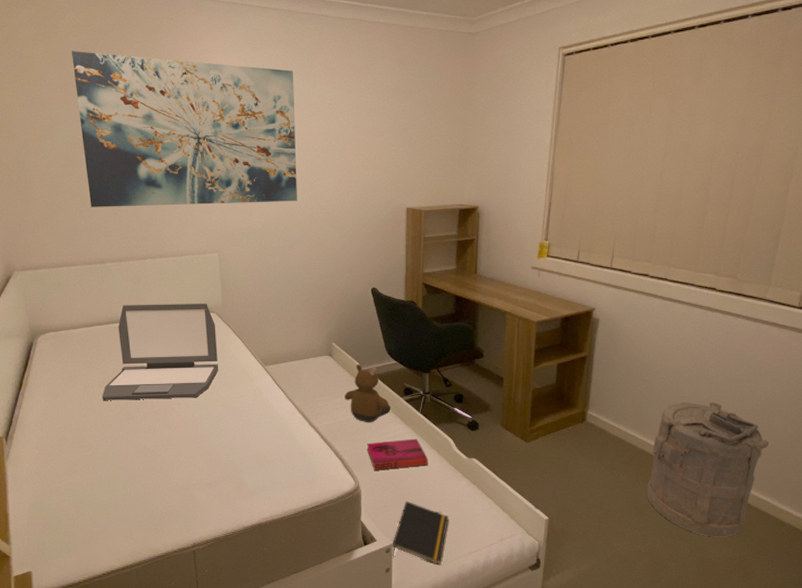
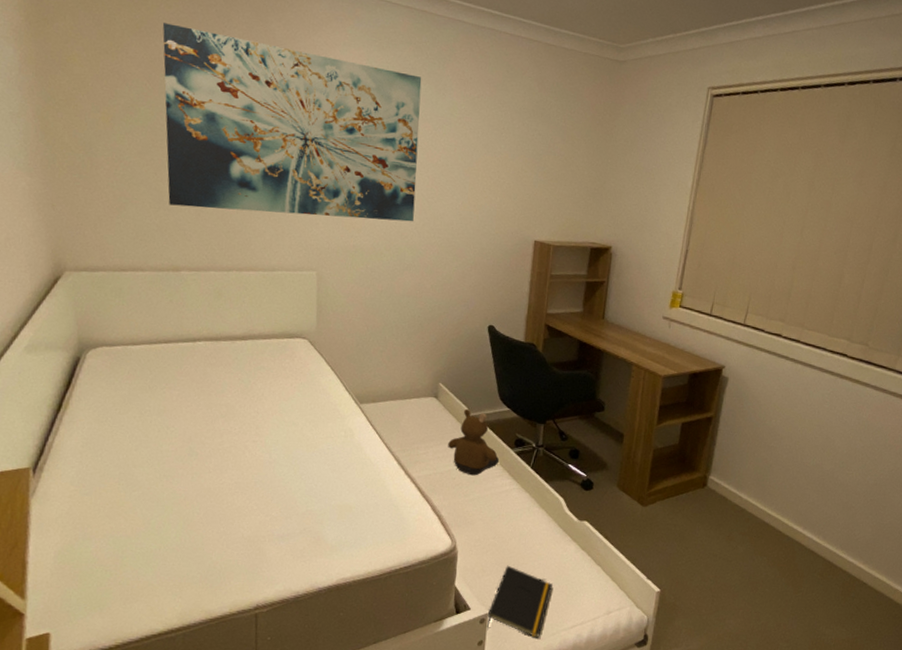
laptop: present [102,303,218,400] -> none [160,321,307,435]
hardback book: present [367,438,429,471] -> none [468,495,536,530]
laundry hamper: present [647,402,769,537] -> none [764,472,889,617]

